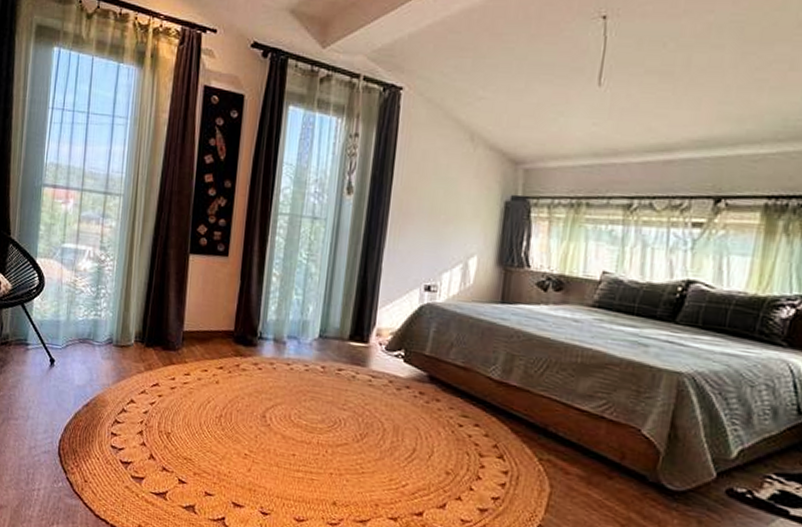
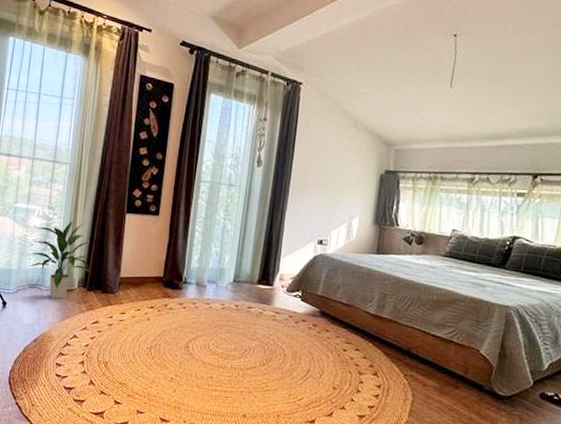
indoor plant: none [77,262,148,357] -> present [28,220,90,299]

